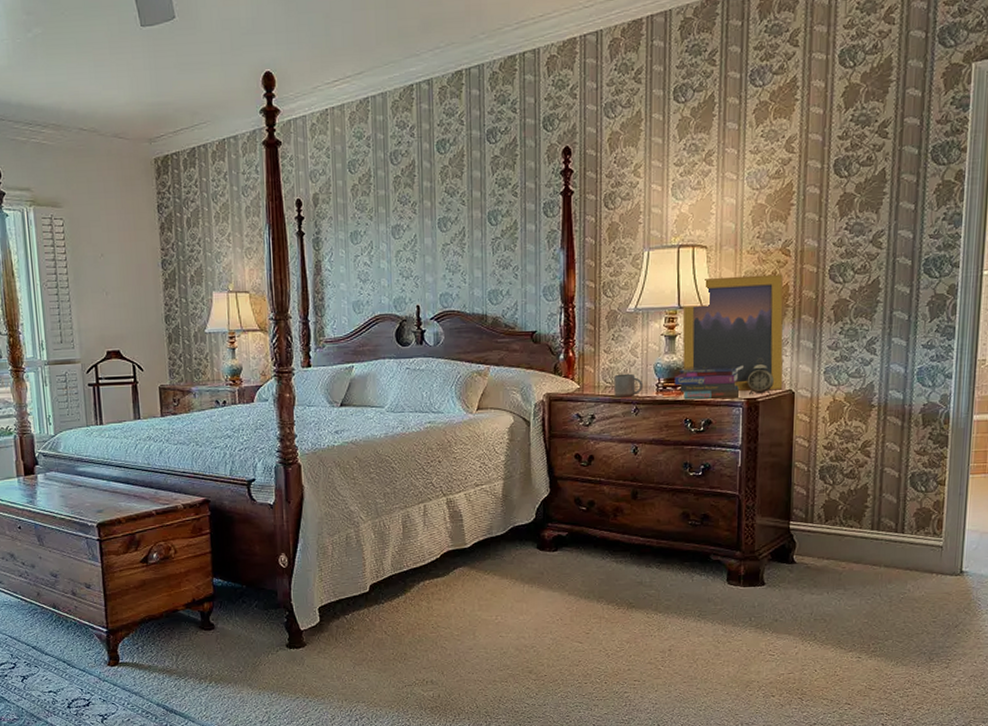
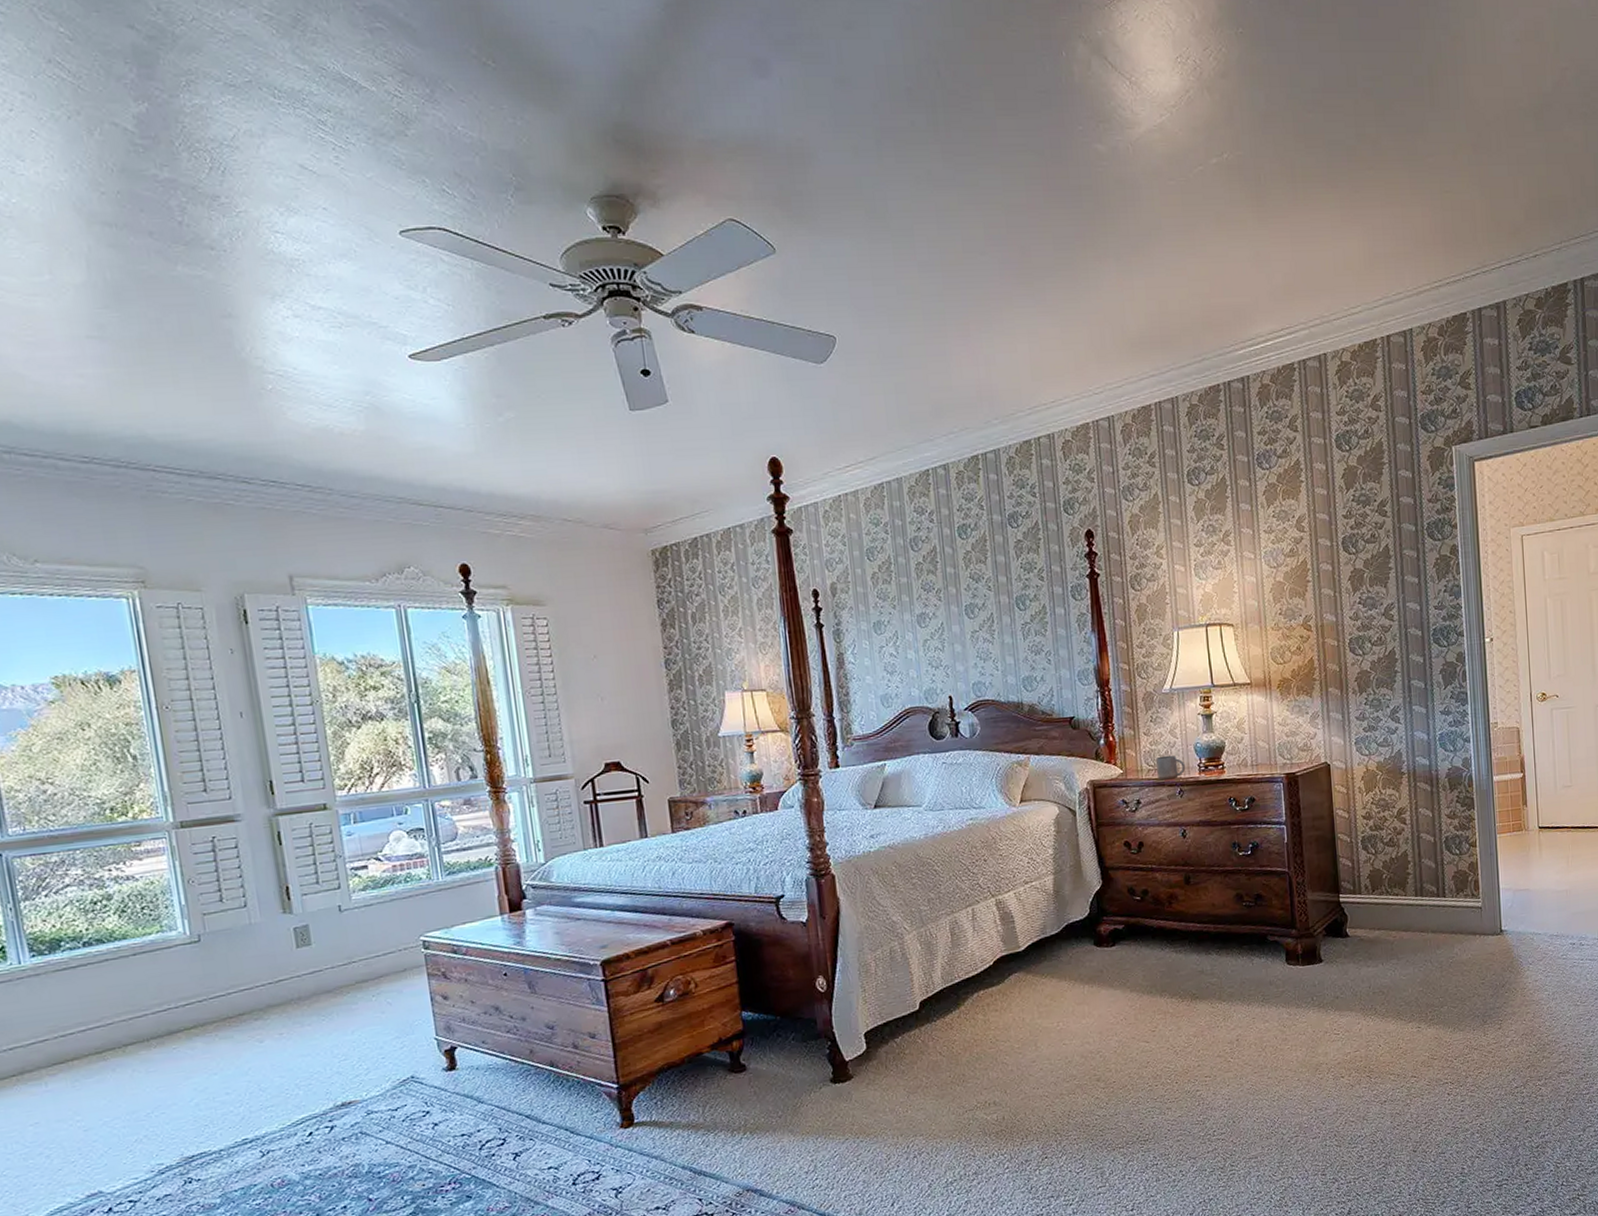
books: present [674,364,743,400] -> none [1215,739,1280,779]
picture frame: present [682,274,783,392] -> none [1216,648,1319,767]
alarm clock: present [747,358,774,394] -> none [1284,732,1310,769]

